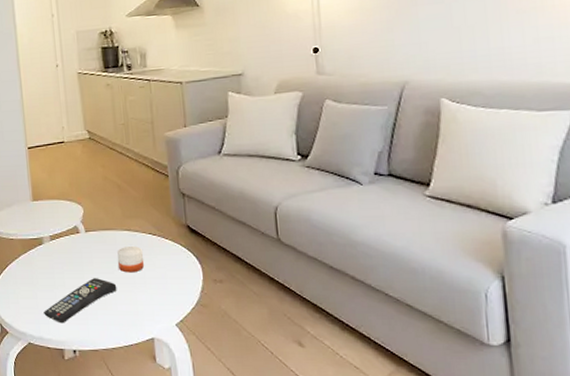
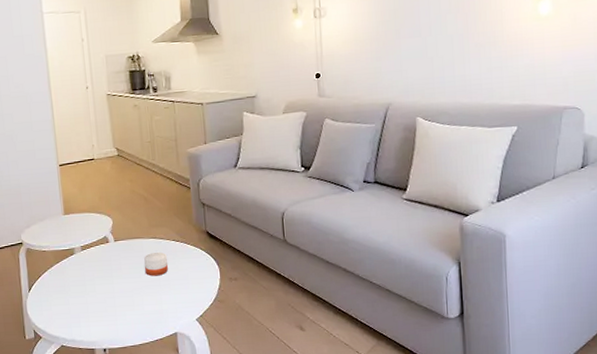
remote control: present [44,278,117,324] -> none [75,282,144,326]

